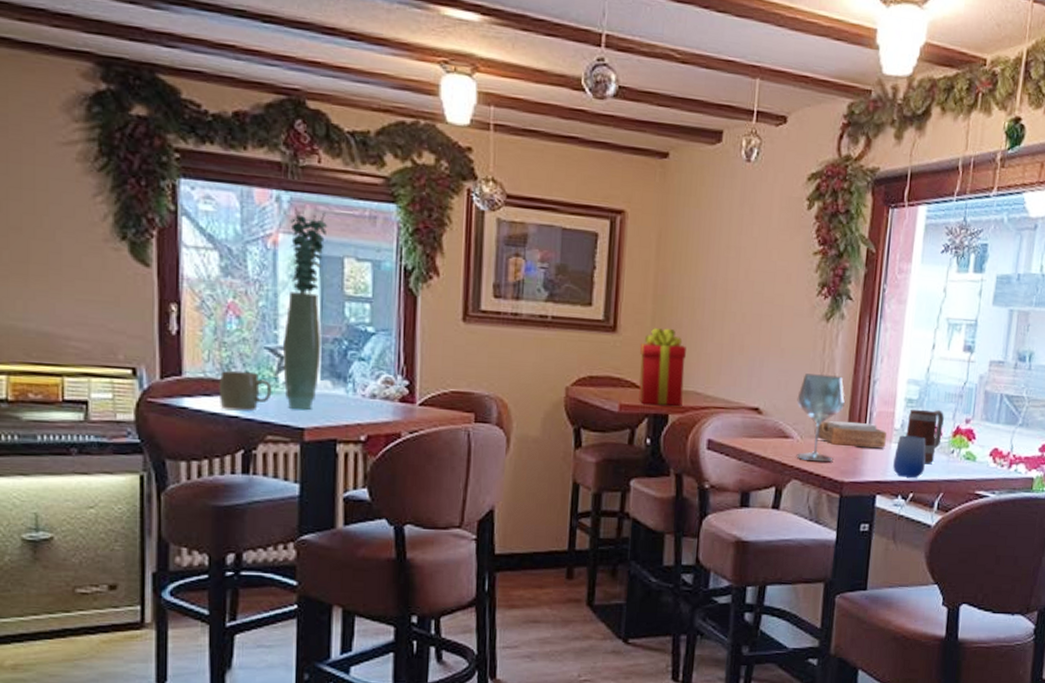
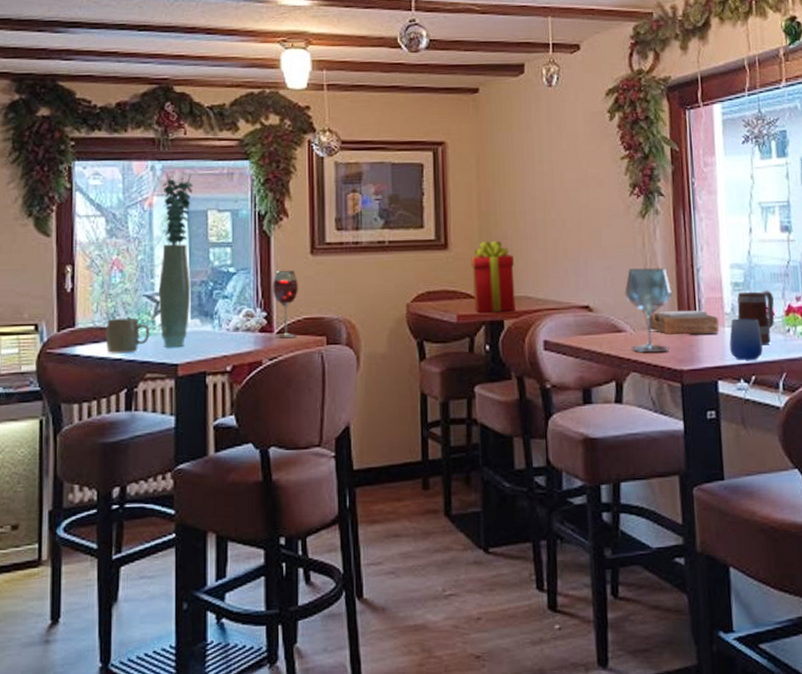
wineglass: none [416,335,446,412] -> present [273,270,298,339]

